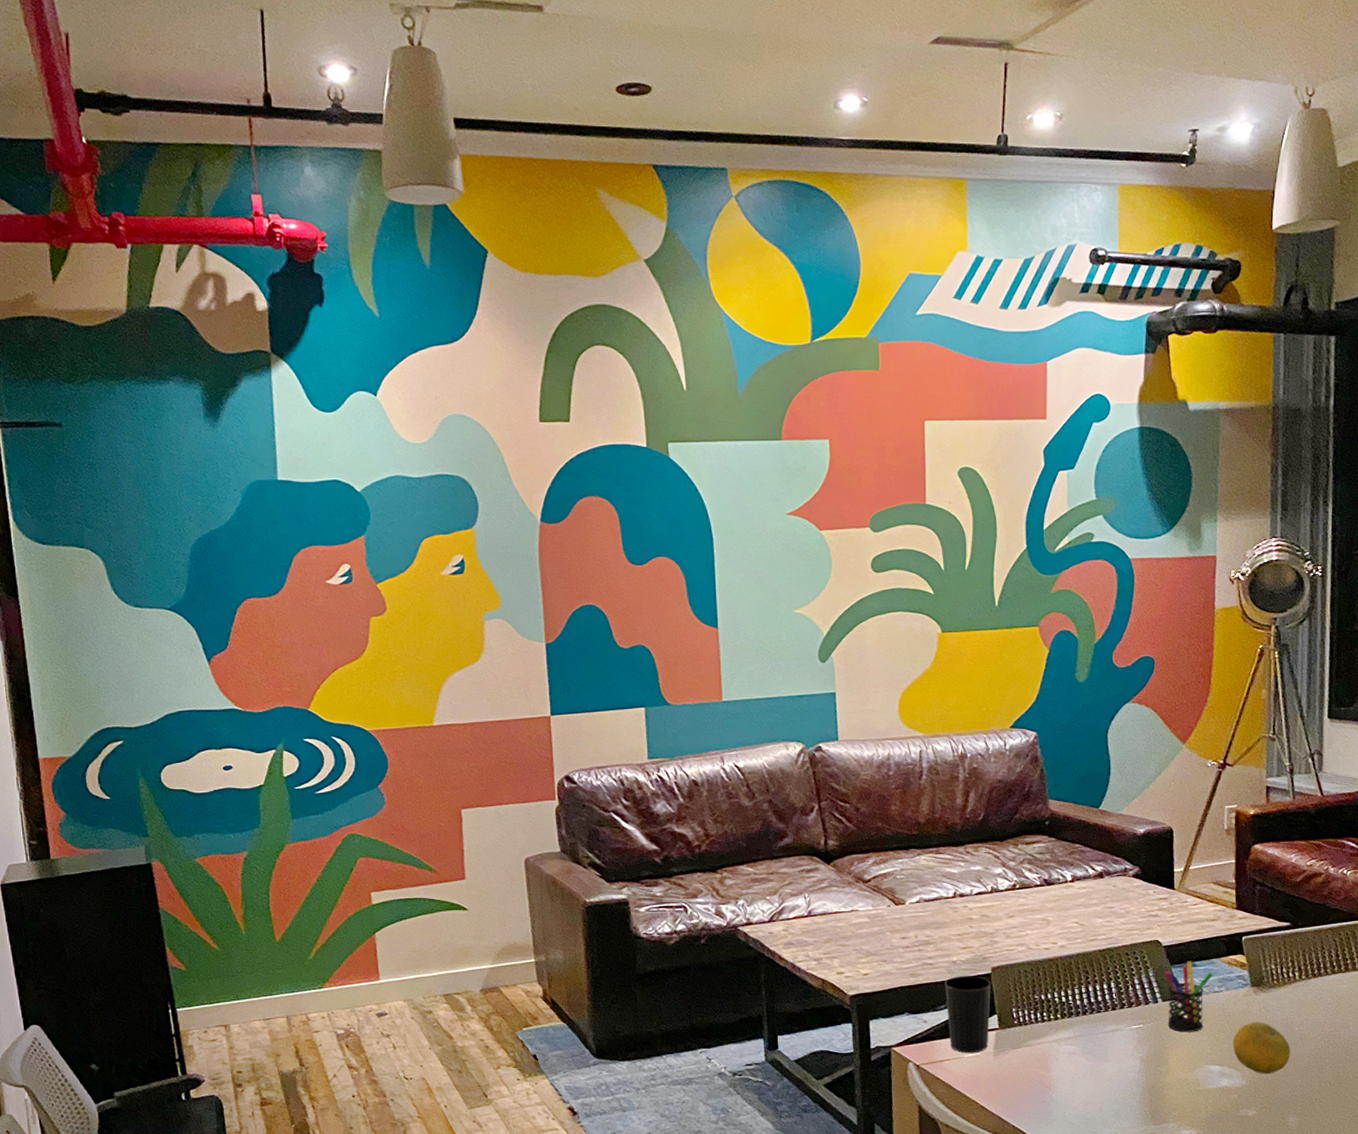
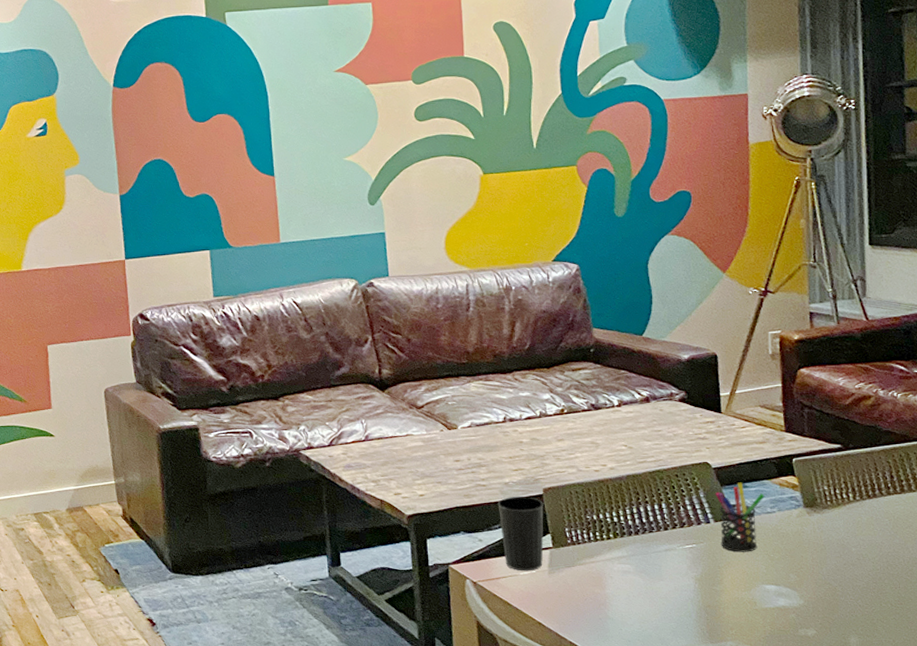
fruit: present [1232,1022,1291,1075] -> none [788,542,849,595]

